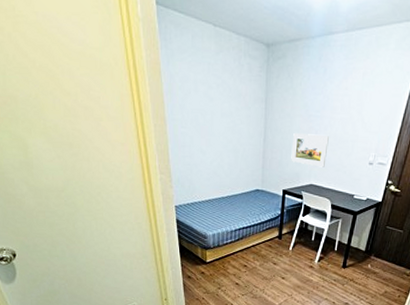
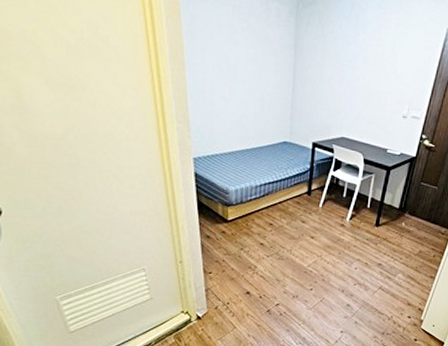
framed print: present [291,133,329,167] -> none [321,83,361,120]

